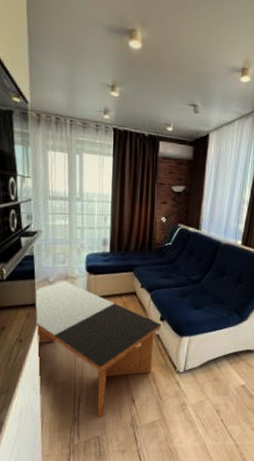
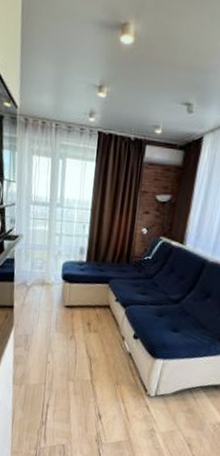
coffee table: present [34,281,161,417] -> none [13,286,134,426]

